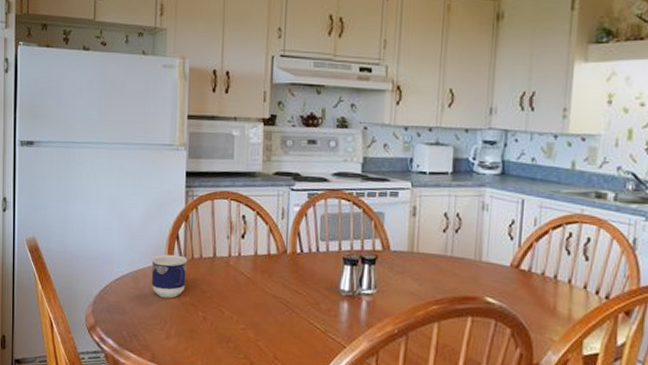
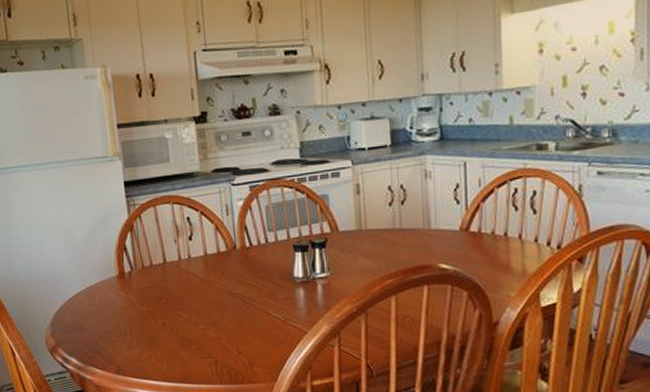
cup: present [151,254,188,299] -> none [102,266,140,310]

